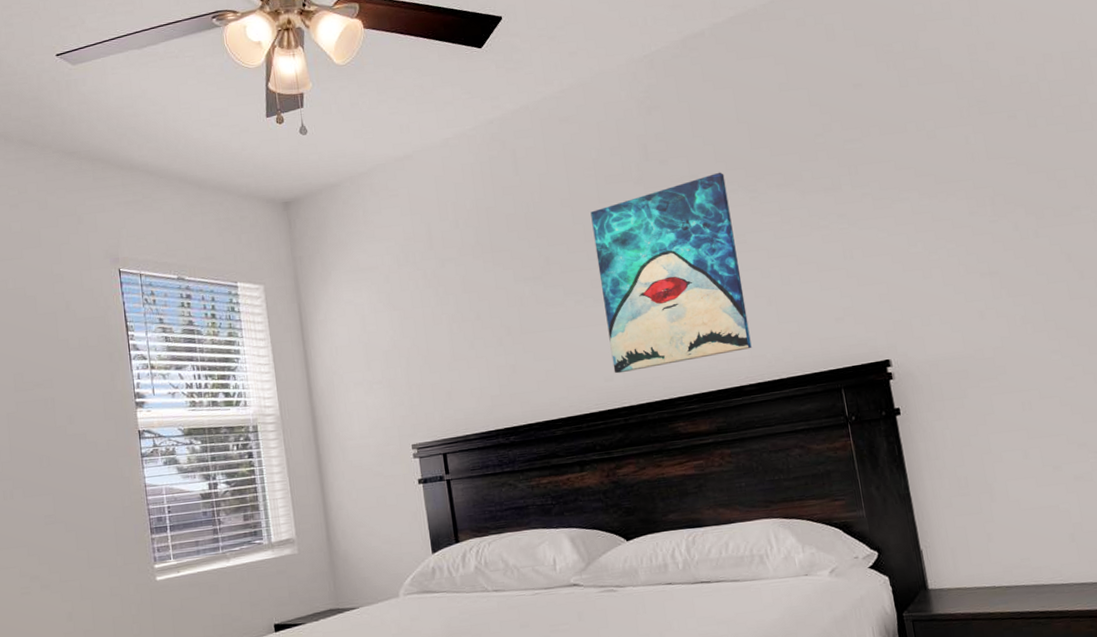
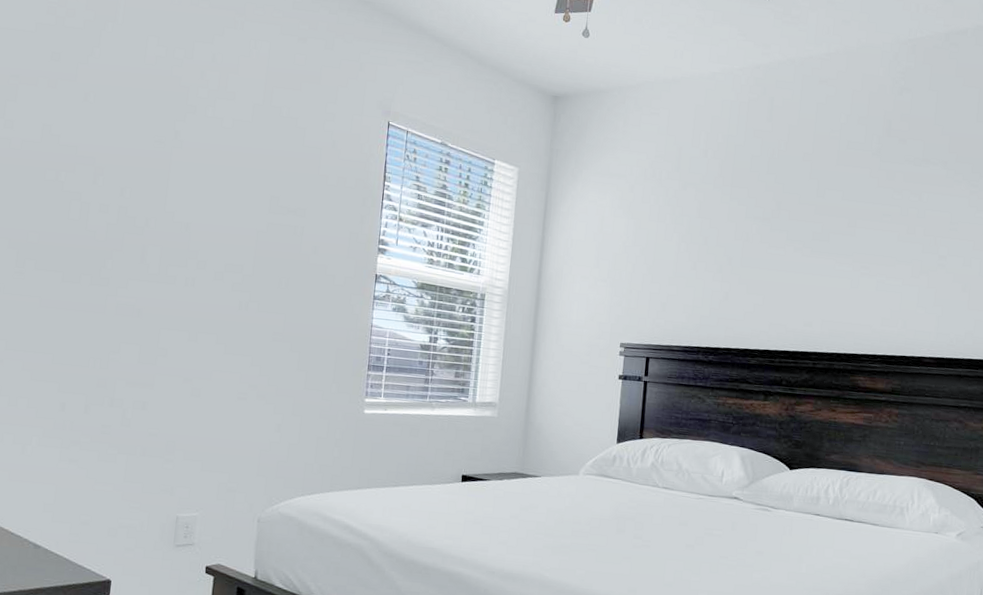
wall art: present [590,172,752,374] -> none [814,162,953,326]

